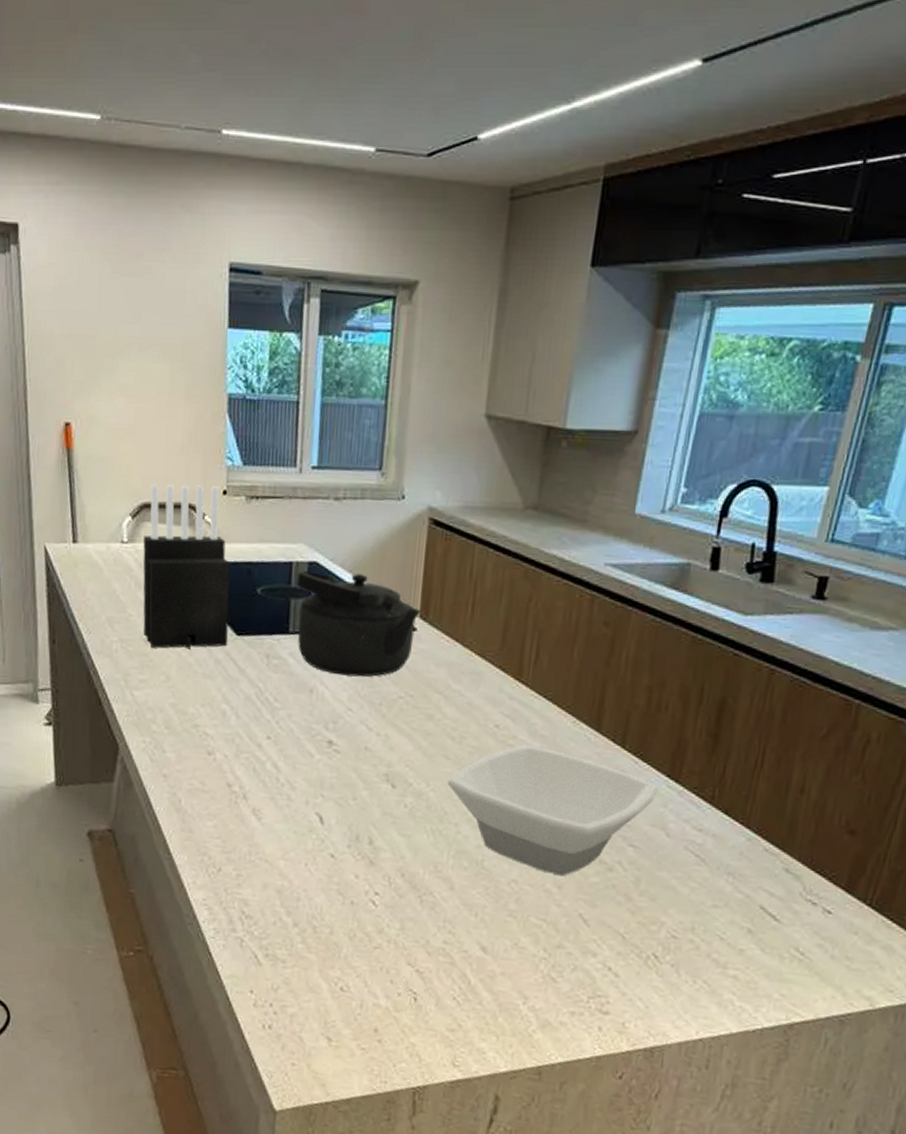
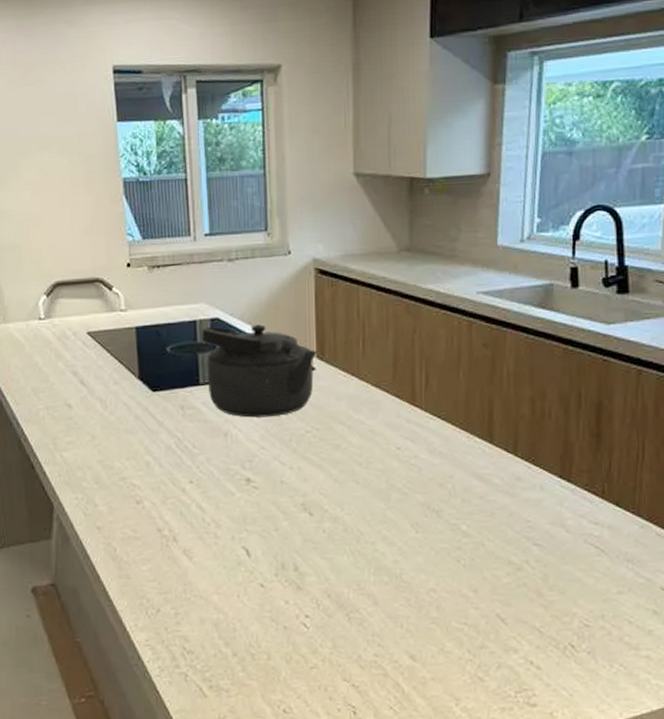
knife block: present [143,484,230,650] -> none [59,260,144,411]
bowl: present [447,745,658,877] -> none [360,463,552,581]

